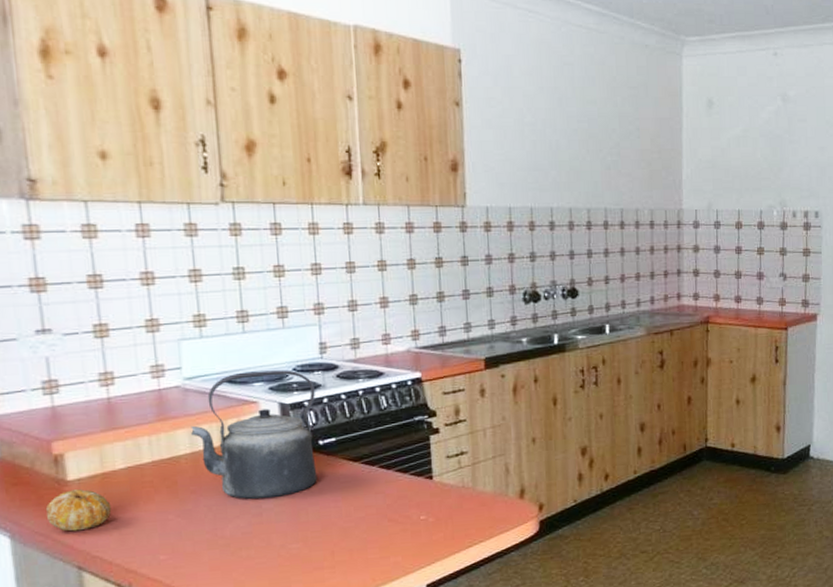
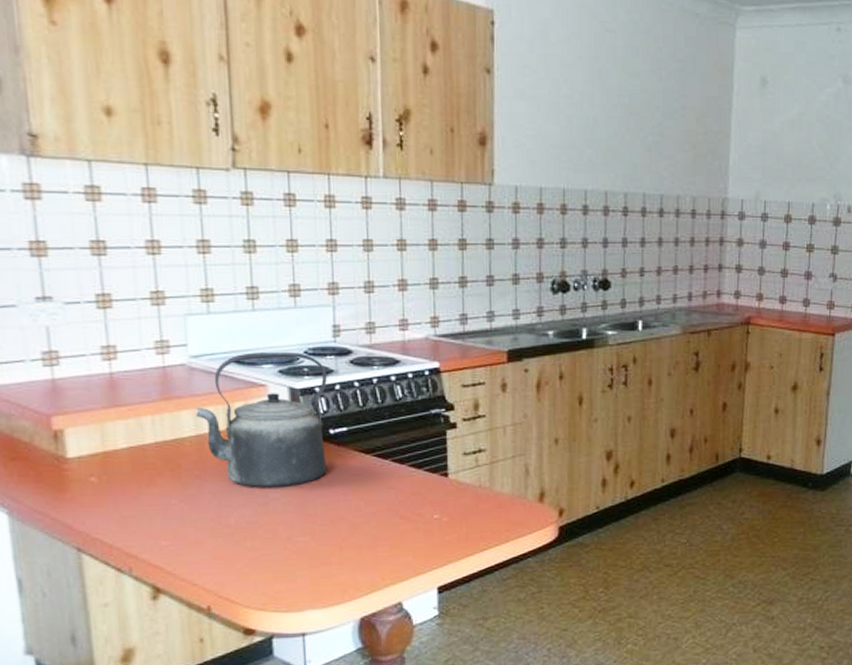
fruit: present [45,489,112,532] -> none [44,468,113,511]

